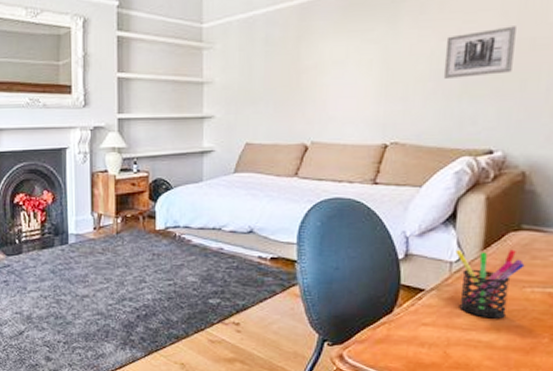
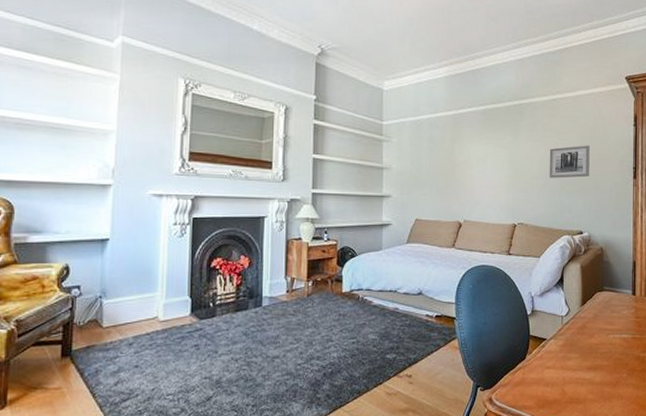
pen holder: present [455,249,525,319] -> none [564,305,608,360]

